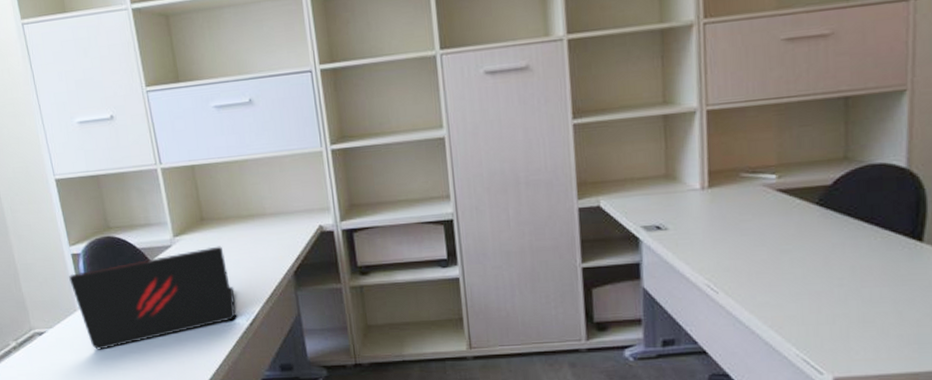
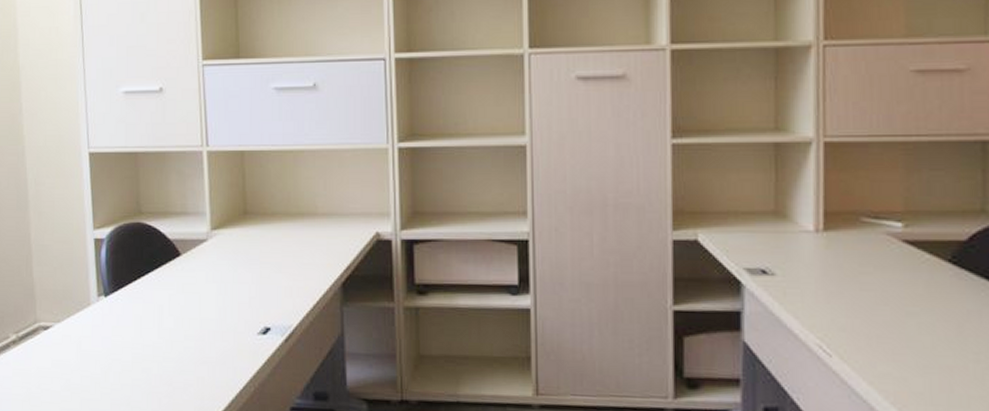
laptop: present [69,246,236,350] -> none [88,245,272,354]

